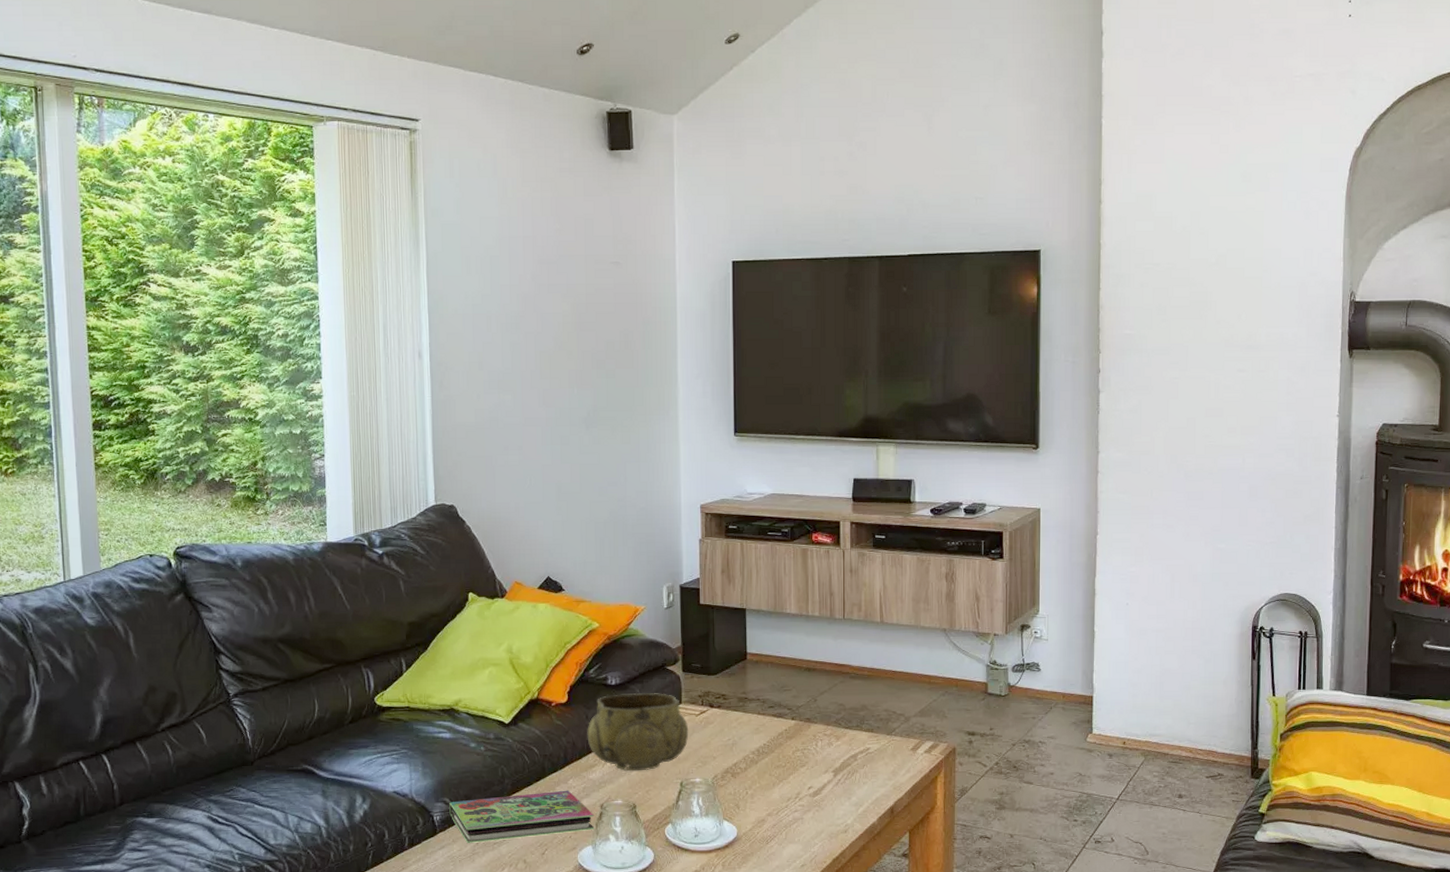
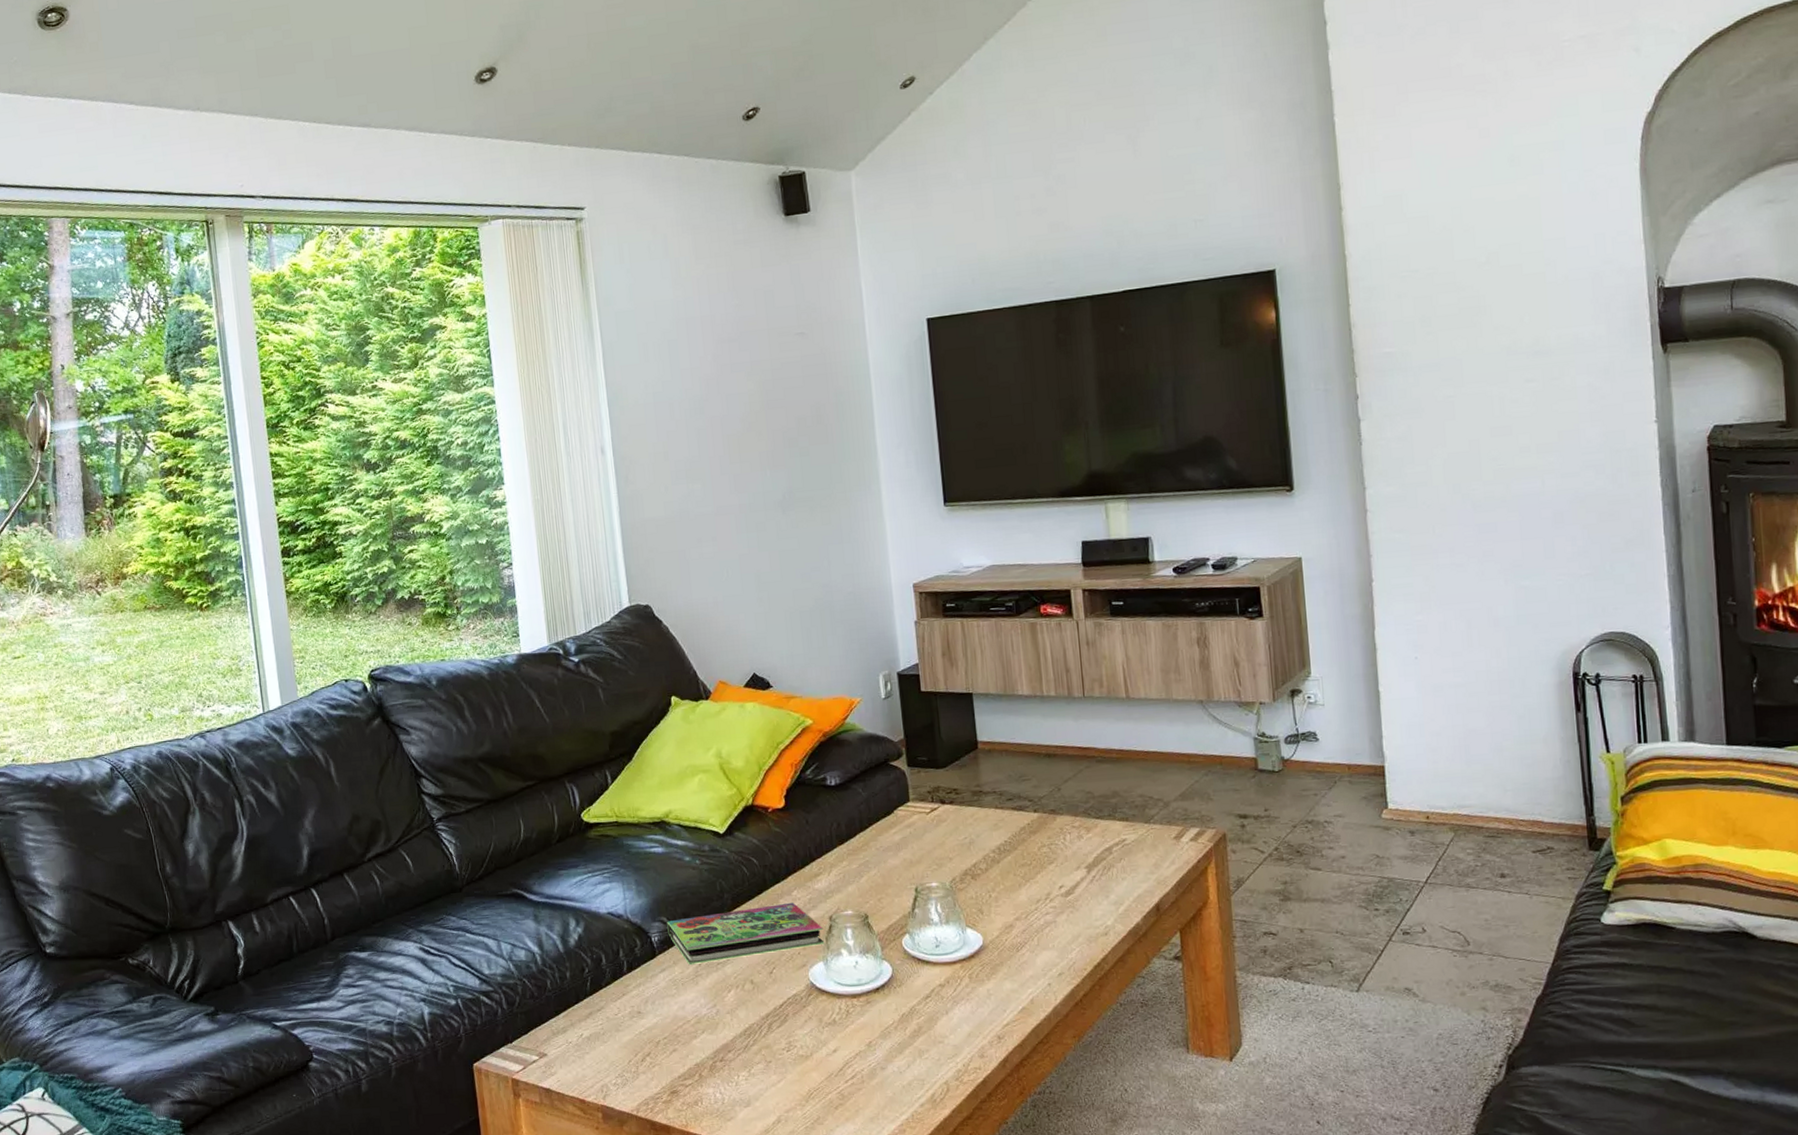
decorative bowl: present [587,693,689,772] -> none [808,791,920,879]

